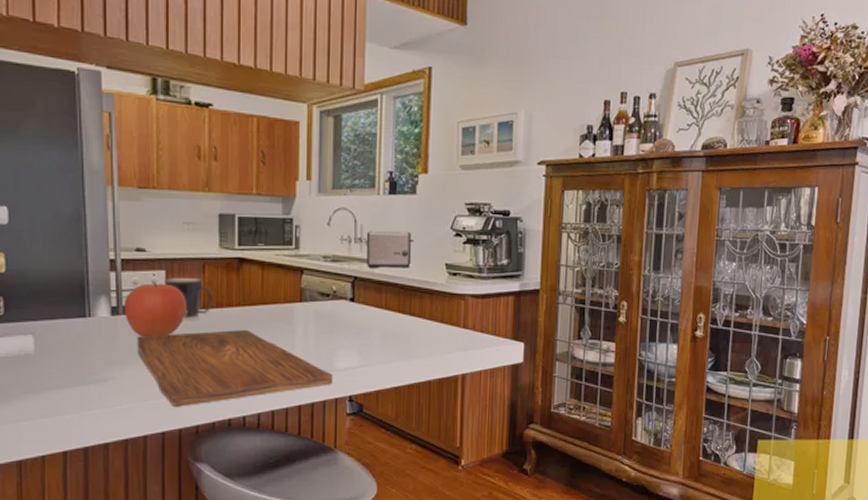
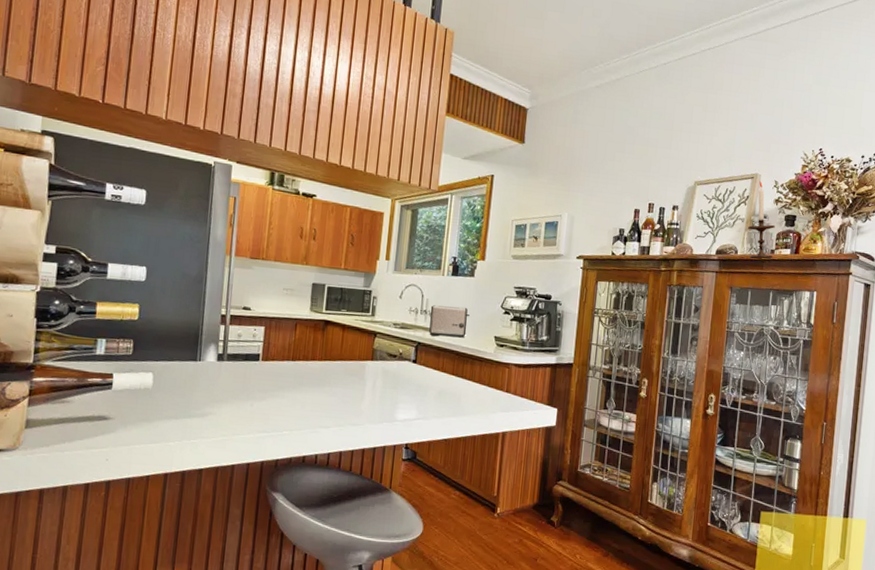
fruit: present [124,282,188,338] -> none [228,335,280,382]
cutting board: present [136,329,334,408] -> none [235,380,394,443]
mug: present [164,277,212,322] -> none [263,333,301,371]
candlestick: none [737,58,770,153] -> present [747,181,775,259]

